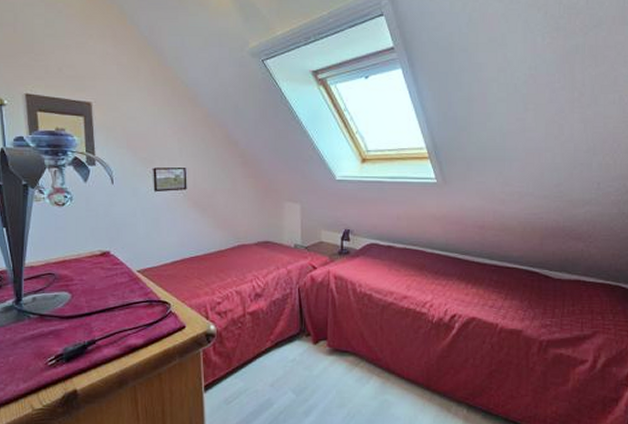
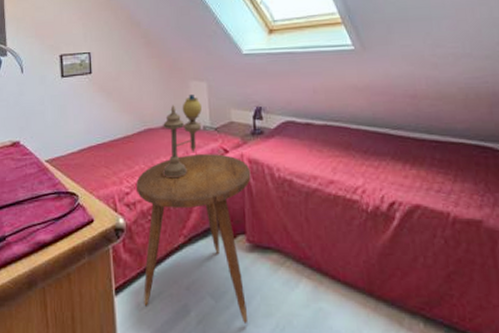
side table: none [228,270,335,413] -> present [136,154,251,323]
table lamp: none [253,215,294,291] -> present [162,95,202,179]

